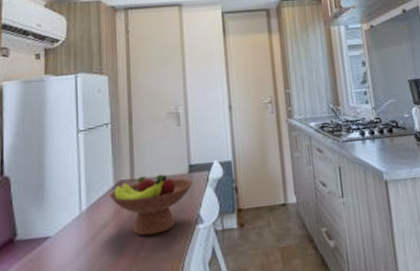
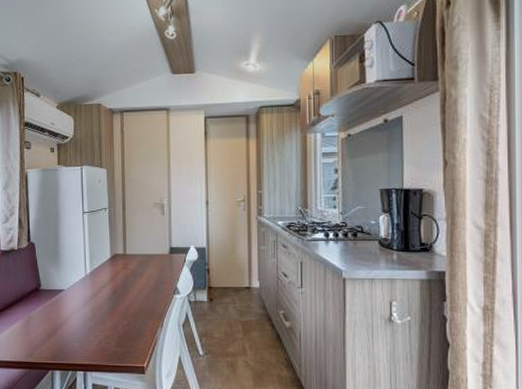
fruit bowl: present [109,174,193,236] -> none [106,252,173,298]

